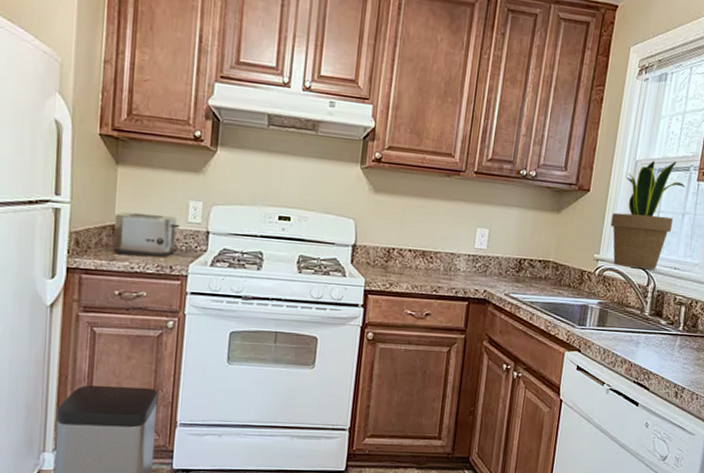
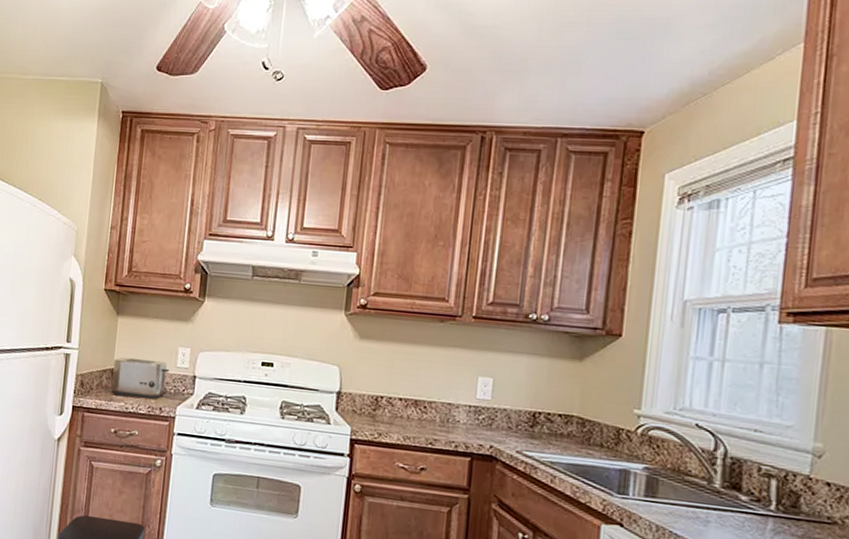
potted plant: present [610,160,685,270] -> none [654,299,761,432]

